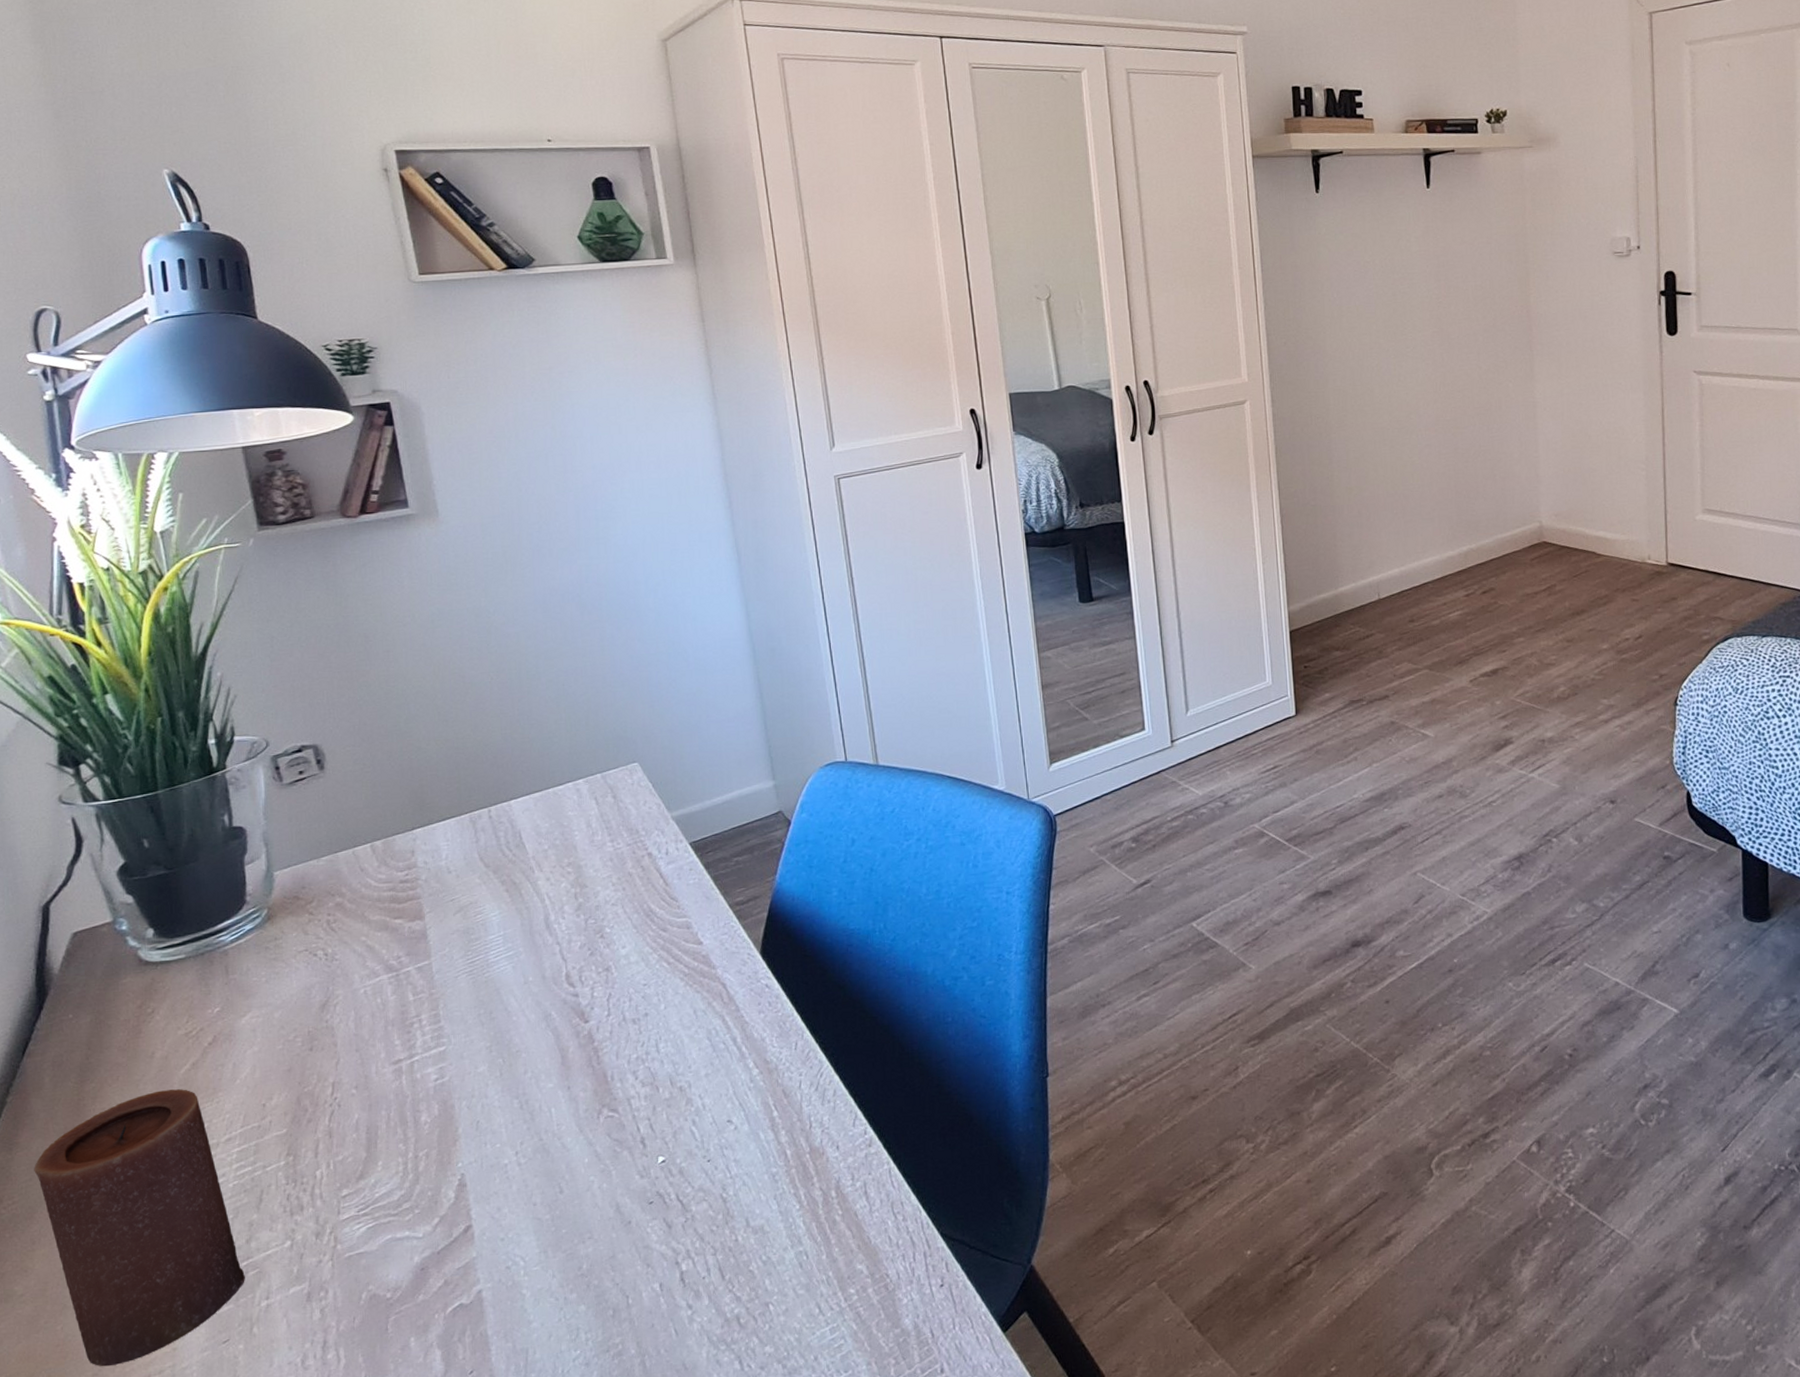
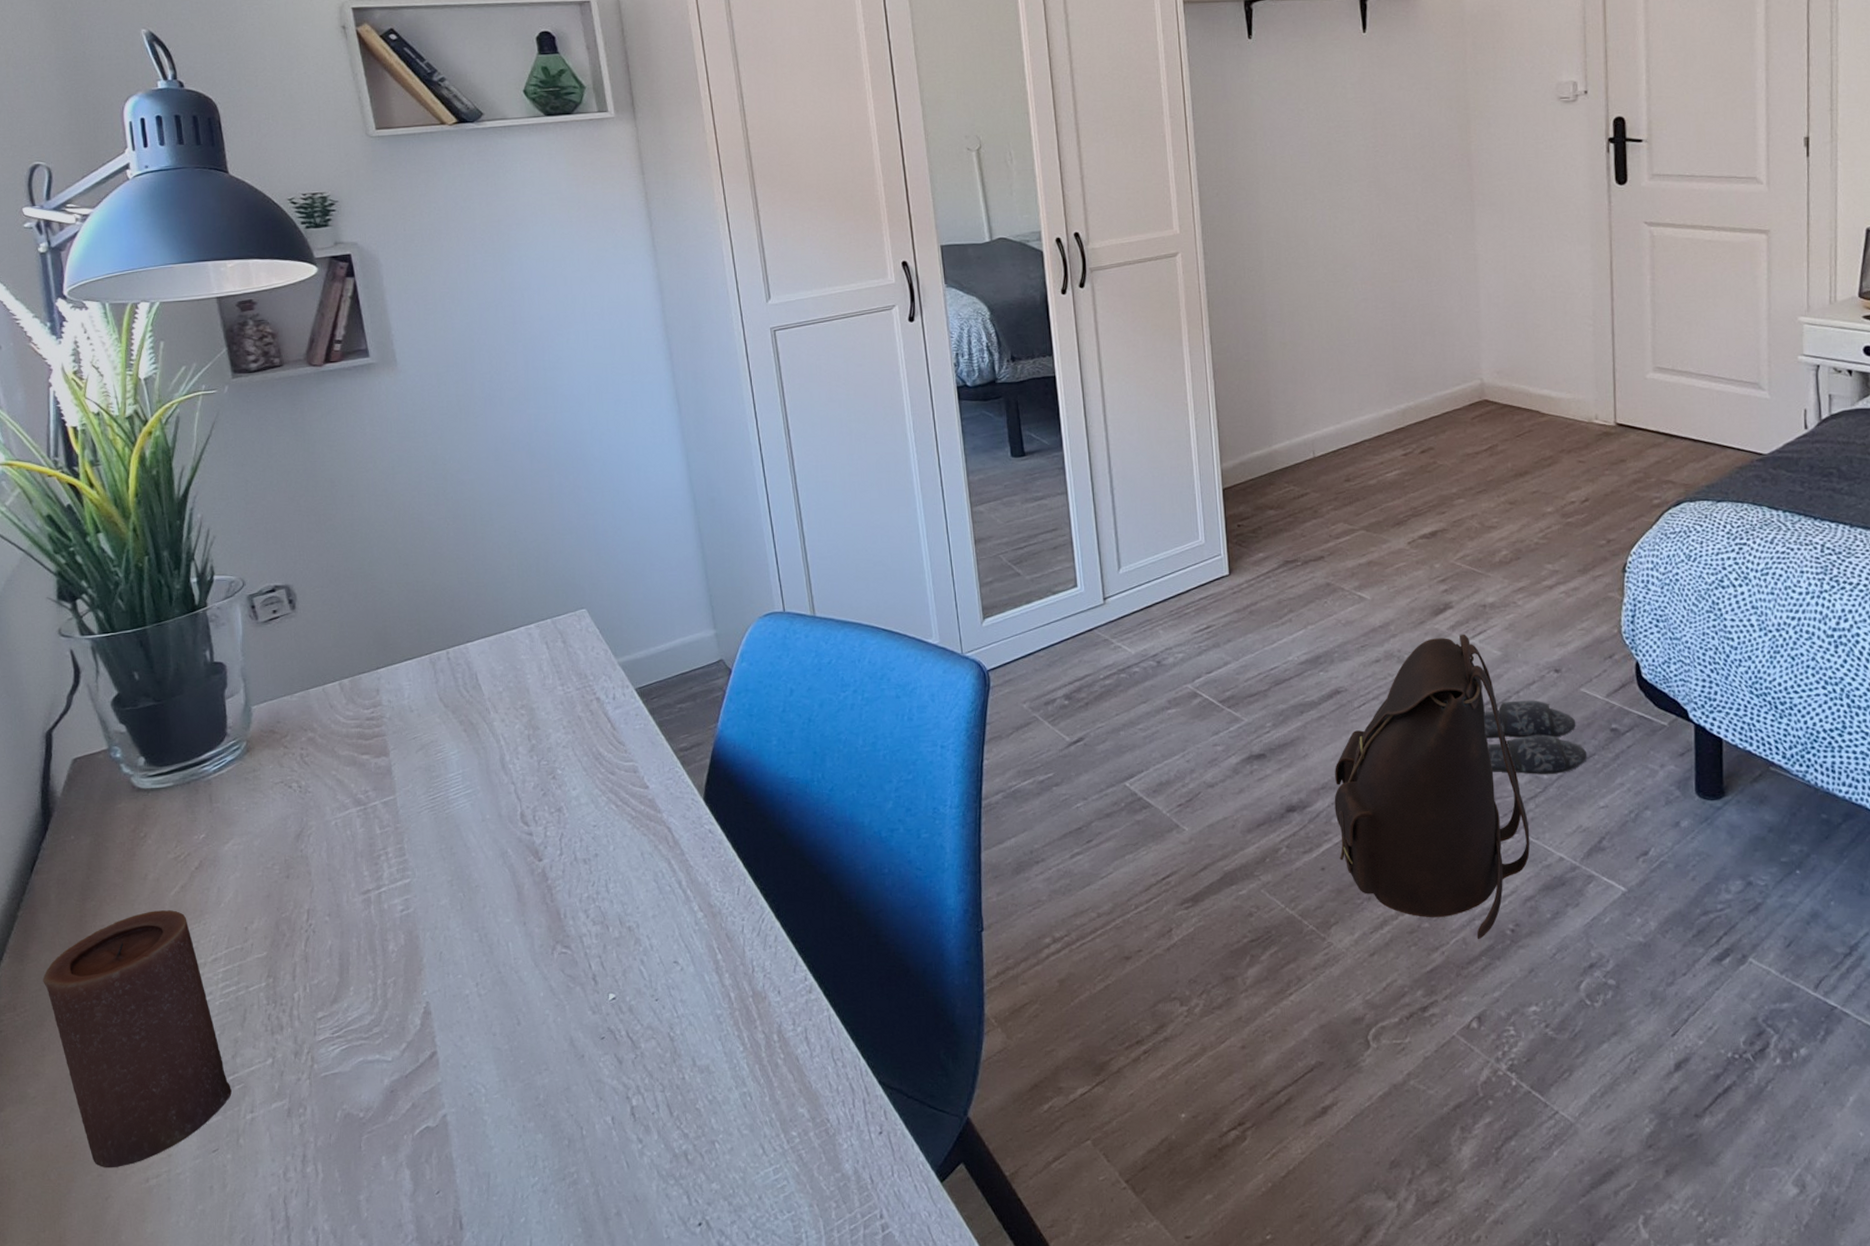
backpack: none [1398,768,1587,1066] -> present [1334,634,1530,940]
slippers: none [1543,830,1641,903] -> present [1484,700,1587,774]

